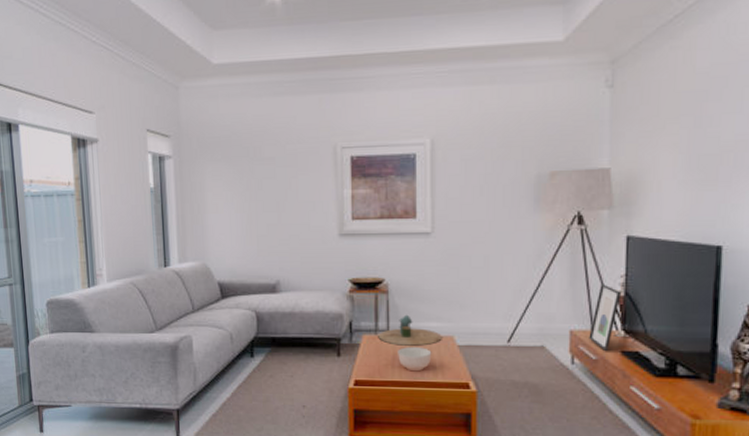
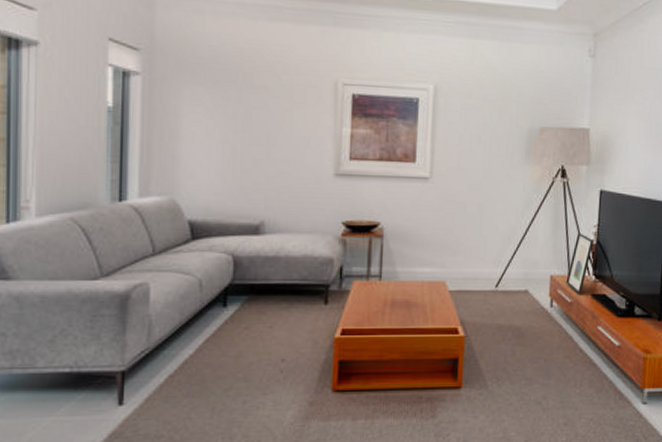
decorative tray: present [378,314,442,346] -> none [369,259,434,292]
bowl: present [398,346,432,372] -> none [389,292,424,318]

